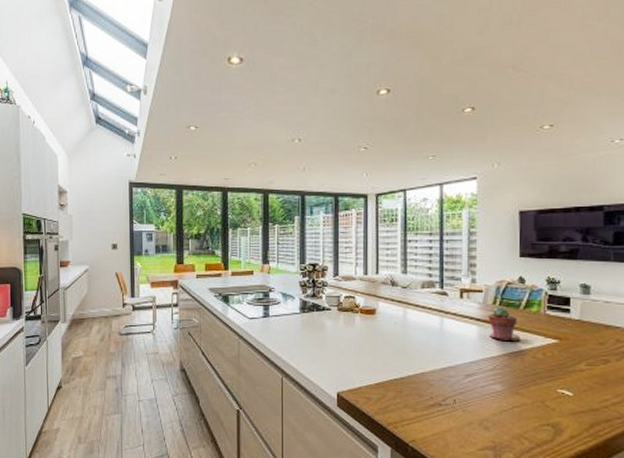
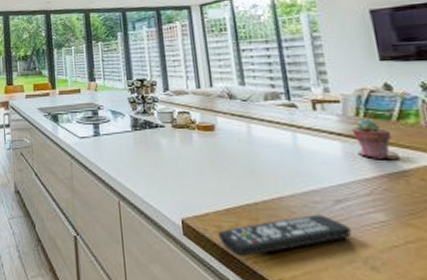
remote control: none [366,386,475,424] -> present [217,214,352,258]

